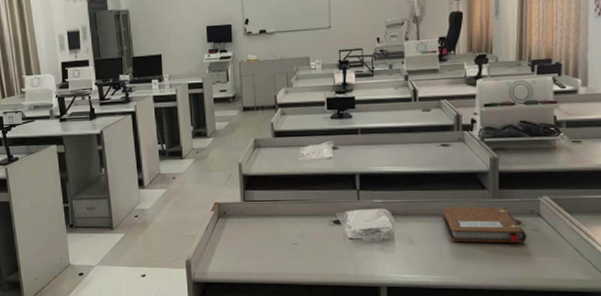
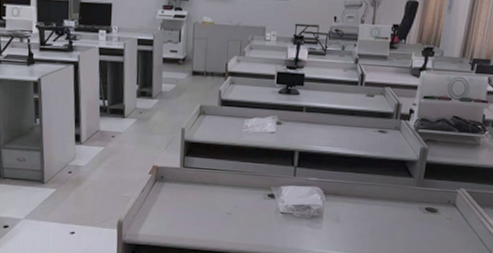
notebook: present [442,206,527,243] -> none [369,190,441,230]

